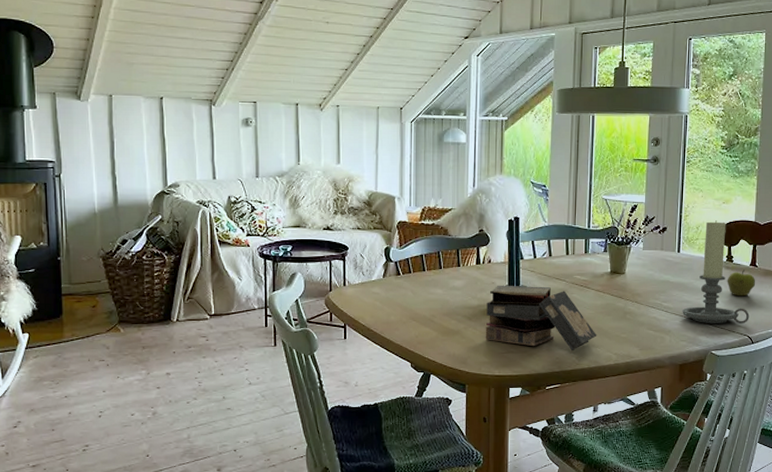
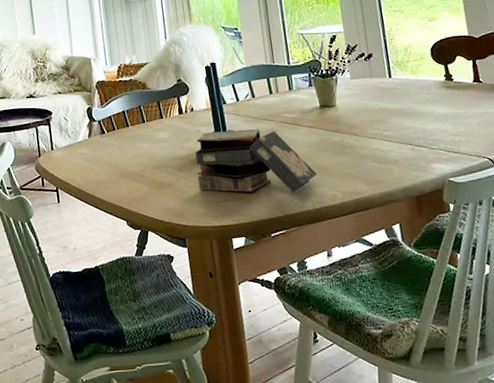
candle holder: present [682,220,750,323] -> none [406,40,485,149]
apple: present [727,270,756,297] -> none [450,87,484,117]

